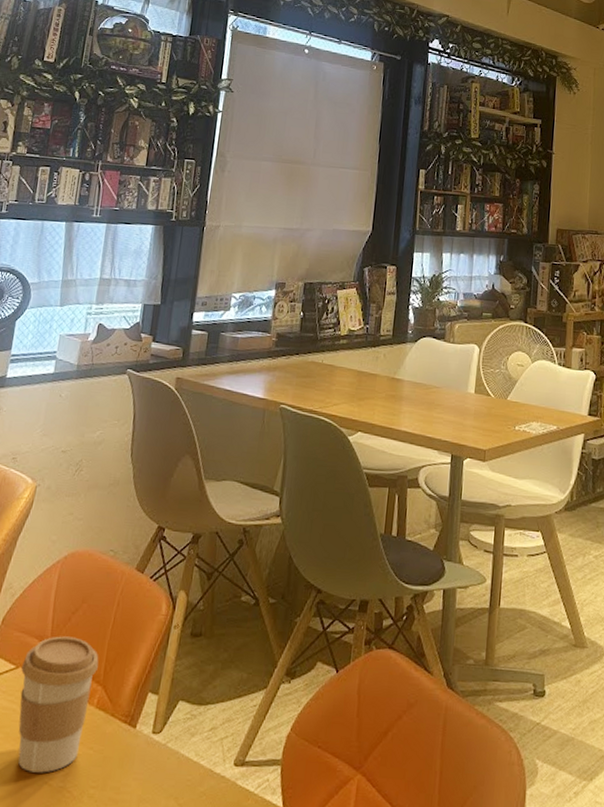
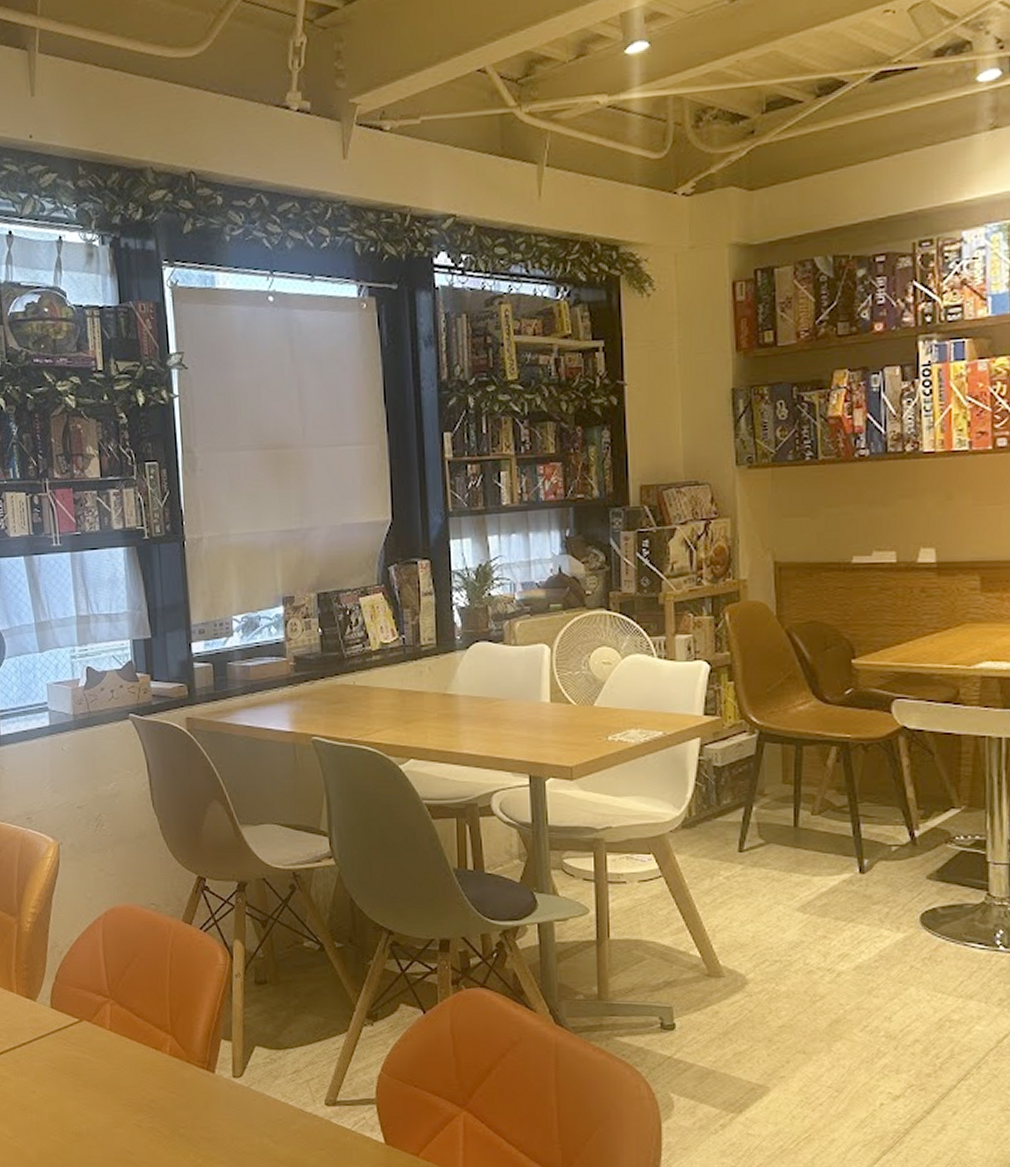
coffee cup: present [18,636,99,773] -> none [85,989,163,1116]

